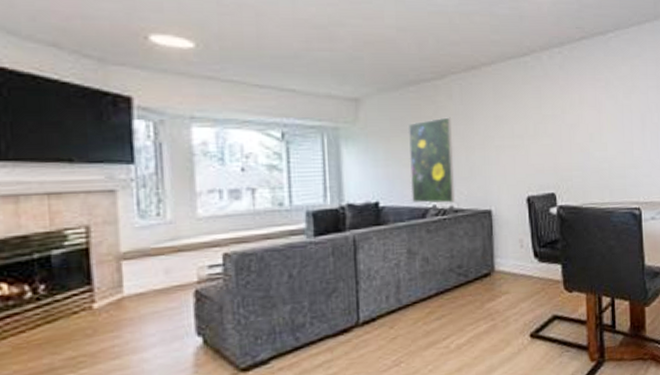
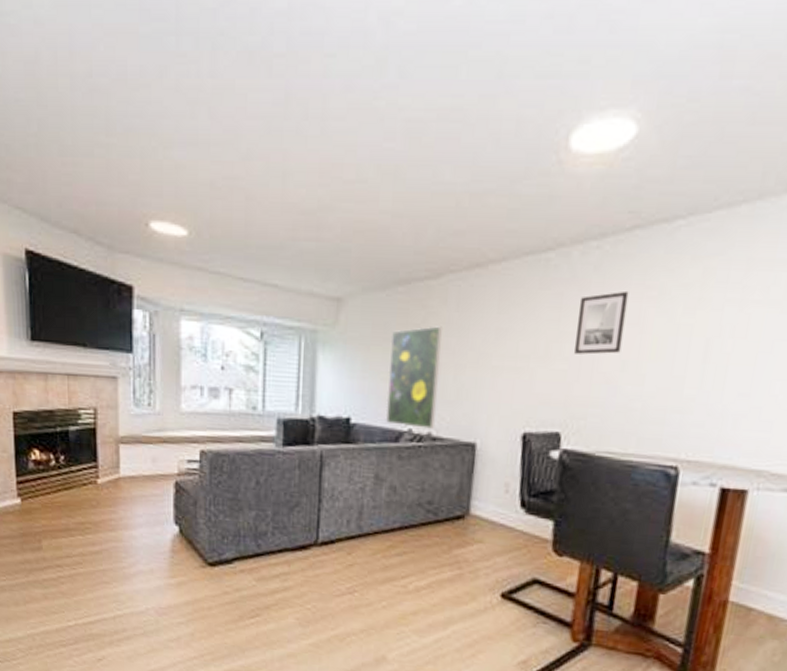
wall art: none [553,83,588,131] -> present [575,290,629,355]

